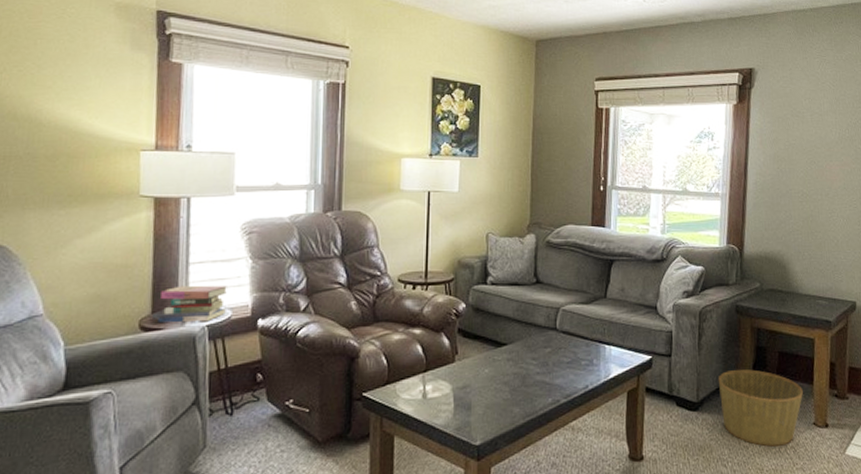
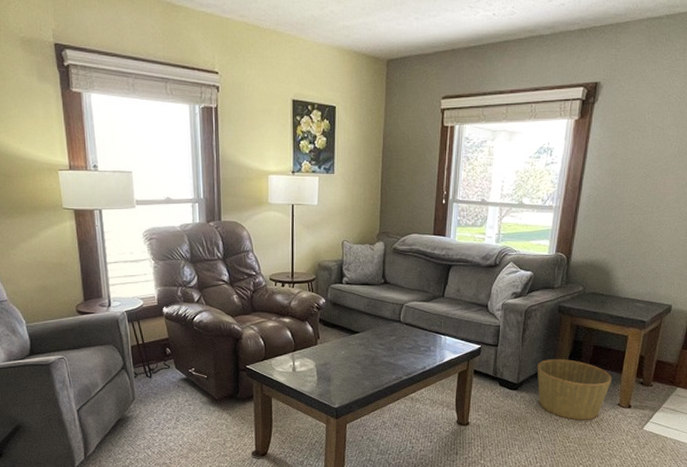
books: present [151,285,227,323] -> none [84,280,138,309]

